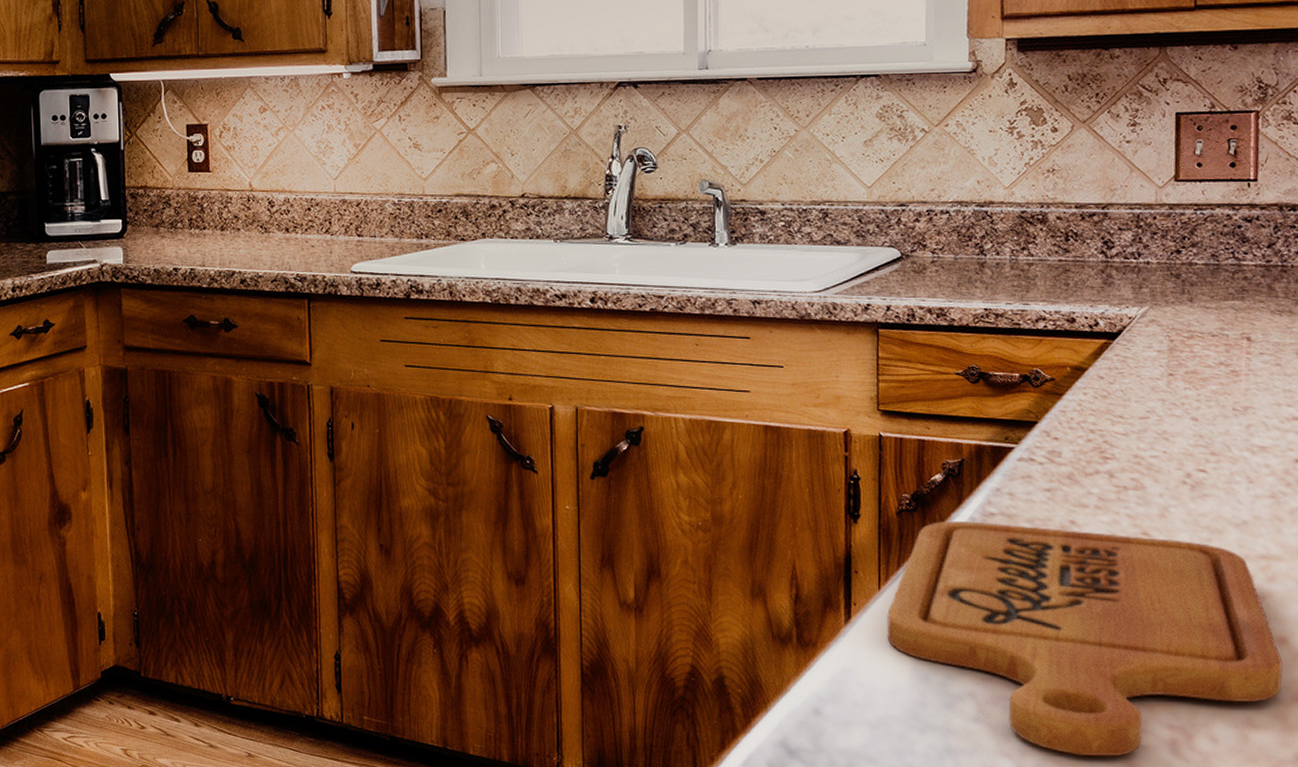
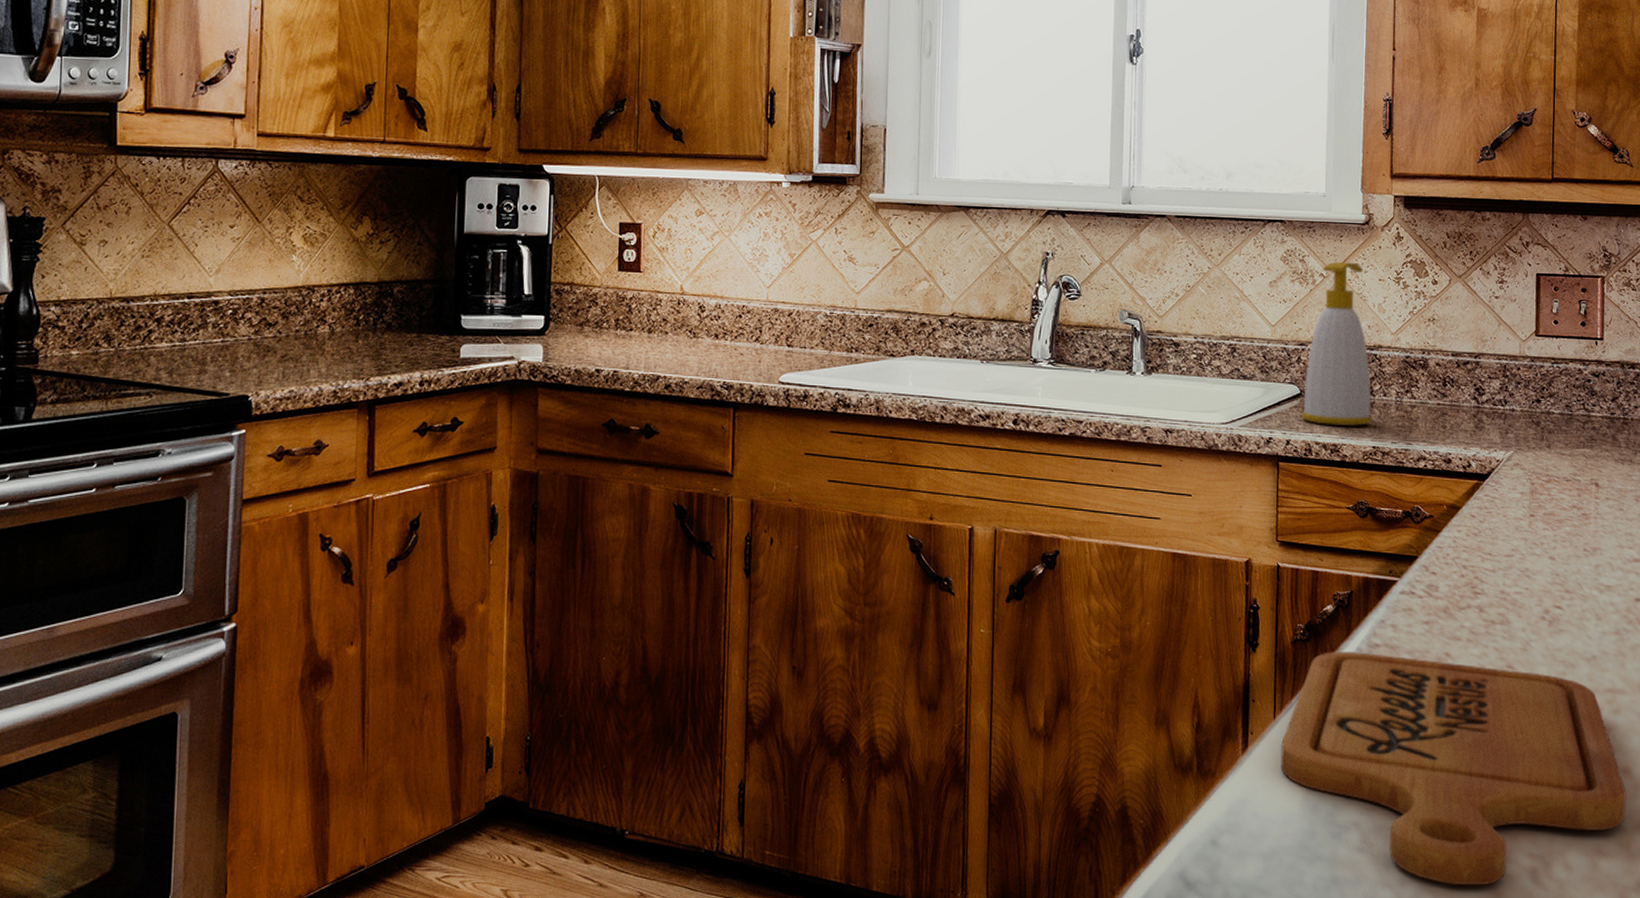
soap bottle: none [903,114,984,289] -> present [1301,261,1373,427]

